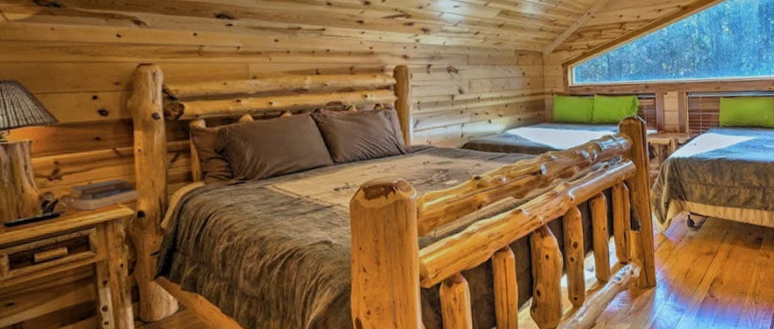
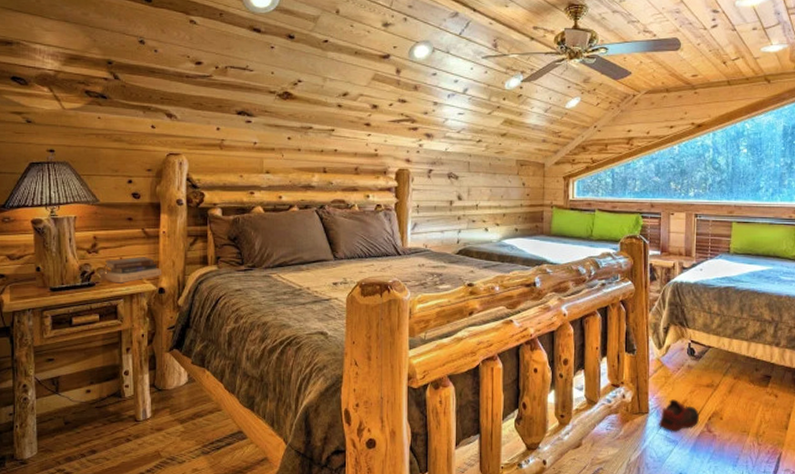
athletic shoe: none [666,270,703,301] -> present [659,399,700,432]

